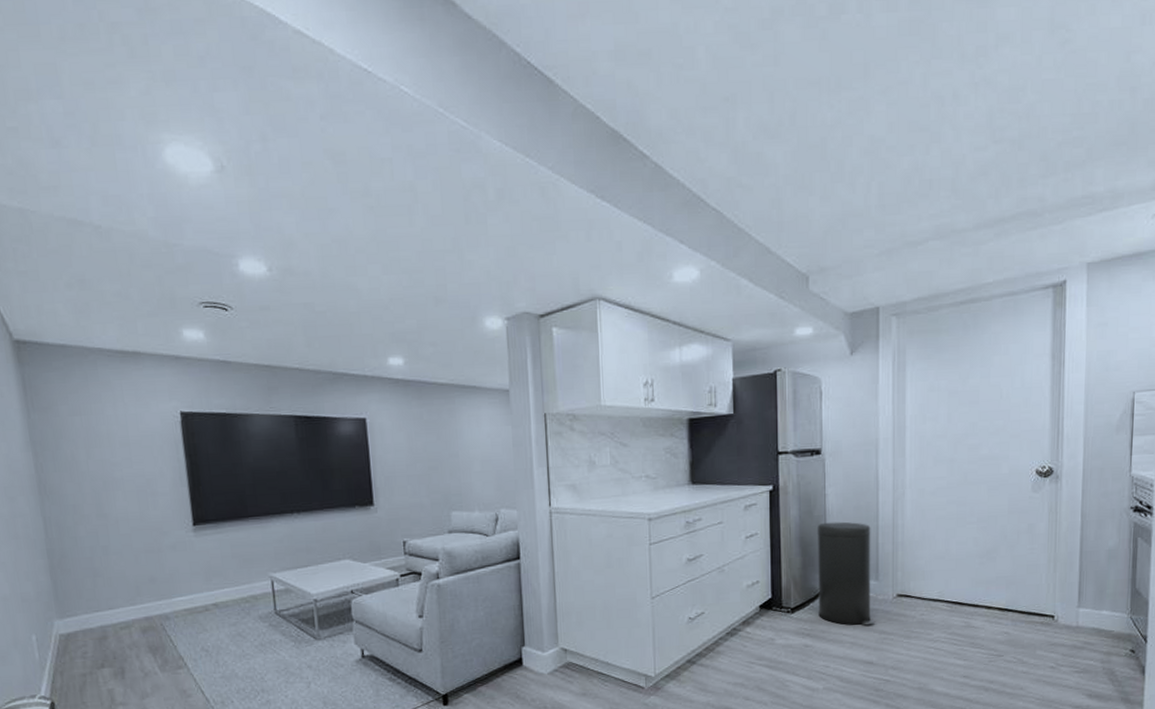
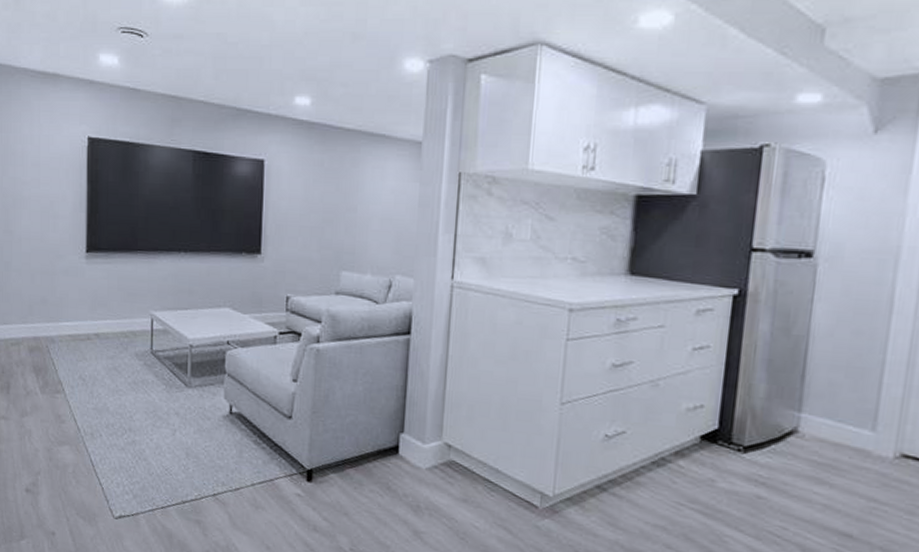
pedal bin: present [817,521,876,625] -> none [781,345,874,487]

